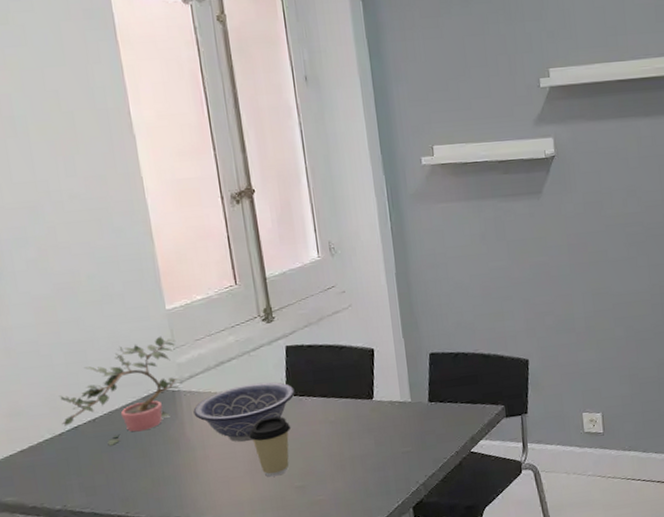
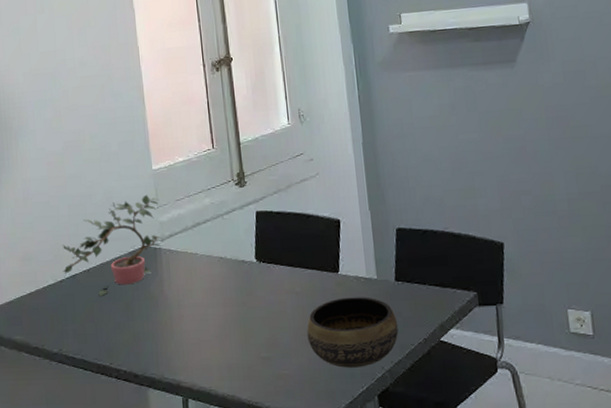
decorative bowl: present [193,381,295,442] -> none [171,246,263,305]
coffee cup: present [249,416,290,477] -> none [220,282,258,344]
bowl: none [342,419,432,487] -> present [306,297,399,368]

